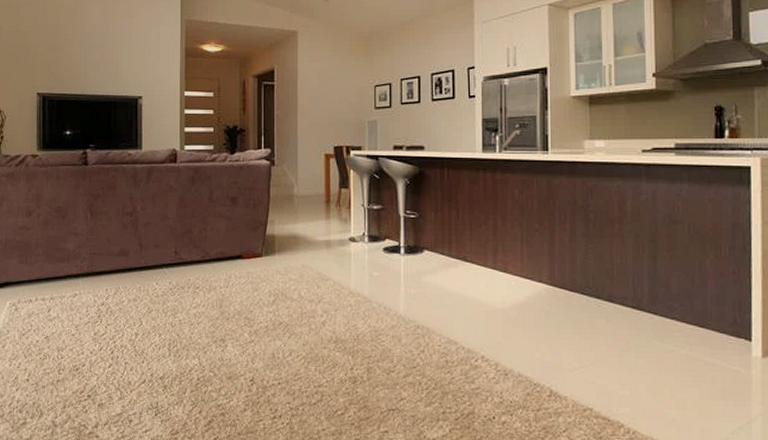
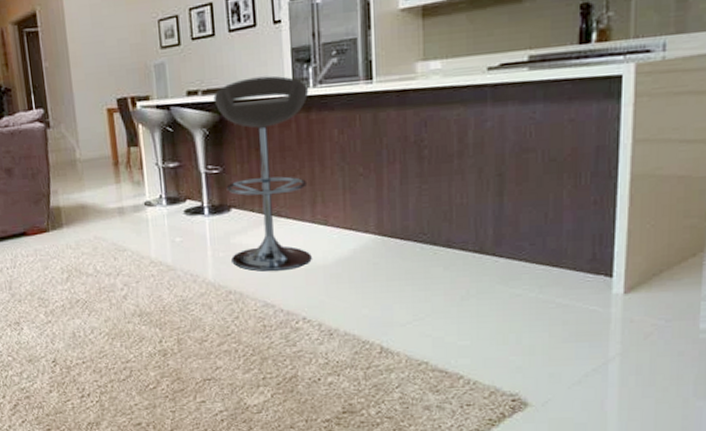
bar stool: none [415,140,496,311] -> present [213,75,312,272]

